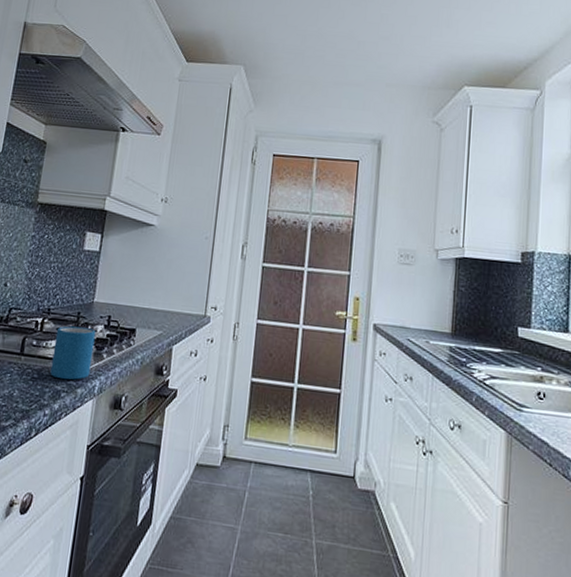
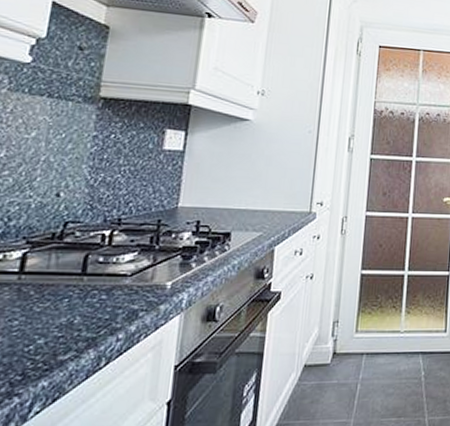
mug: present [50,326,96,380] -> none [123,236,182,297]

